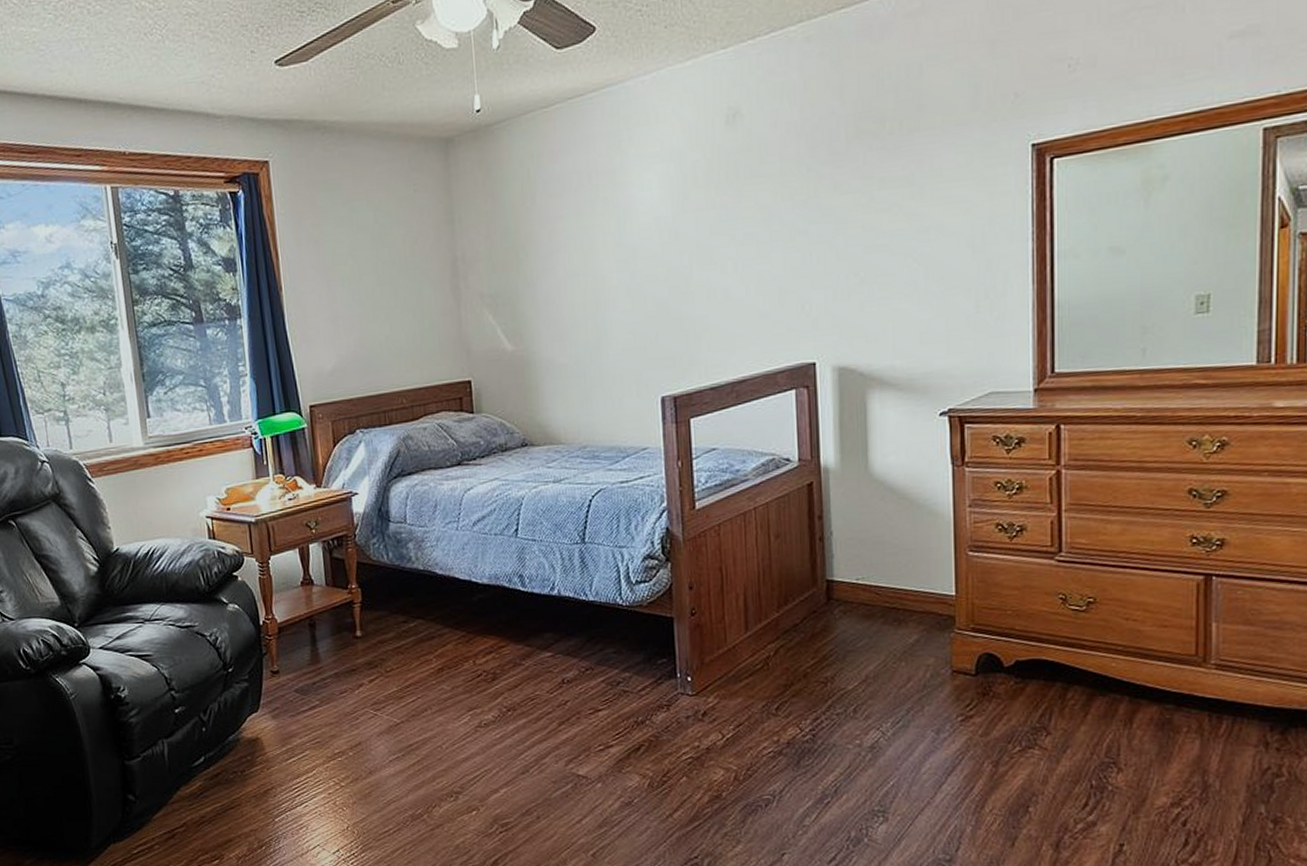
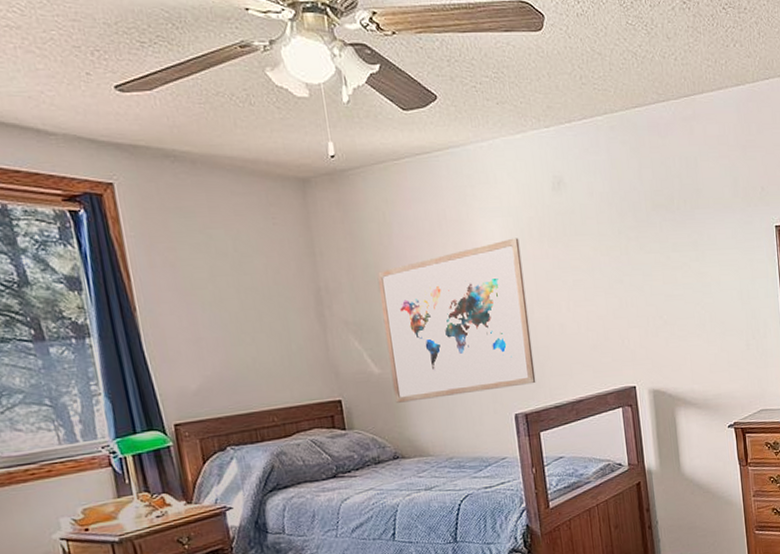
wall art: none [516,186,690,384] -> present [376,238,536,403]

